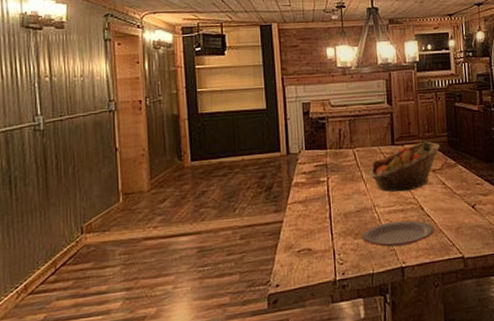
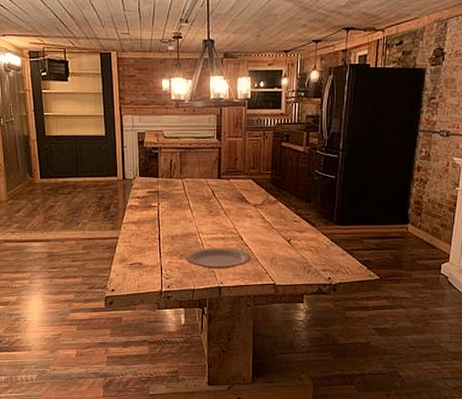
fruit basket: present [369,141,440,192] -> none [196,178,263,222]

